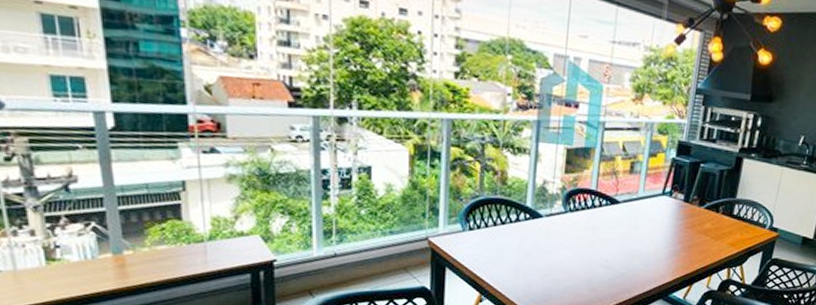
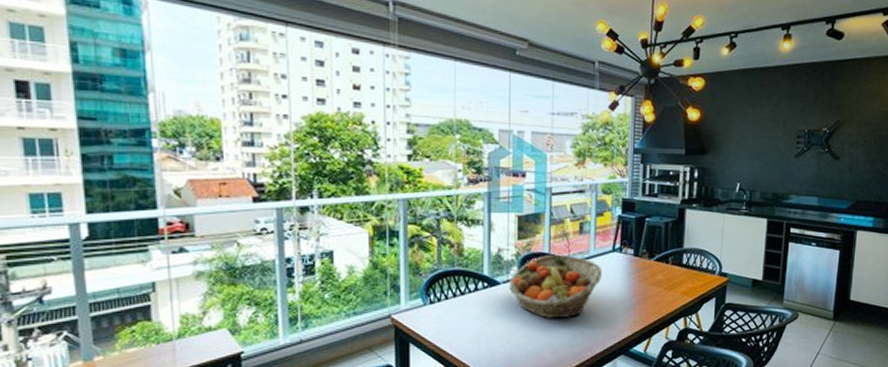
fruit basket: none [551,191,650,258] -> present [508,254,603,319]

